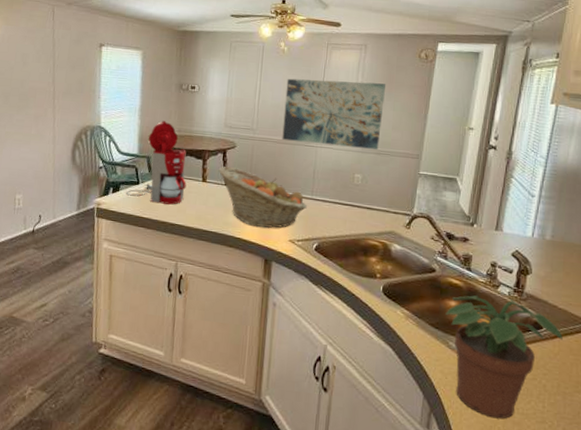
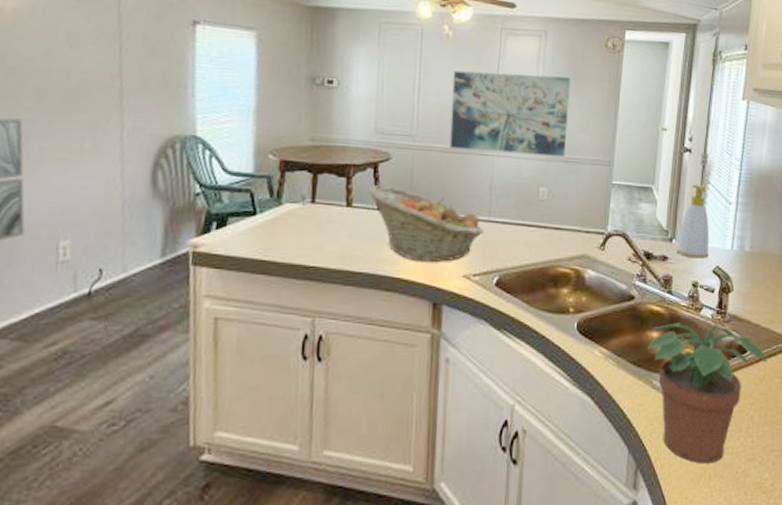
coffee maker: present [126,121,187,205] -> none [236,127,325,240]
soap bottle: none [477,177,511,243] -> present [677,184,710,259]

